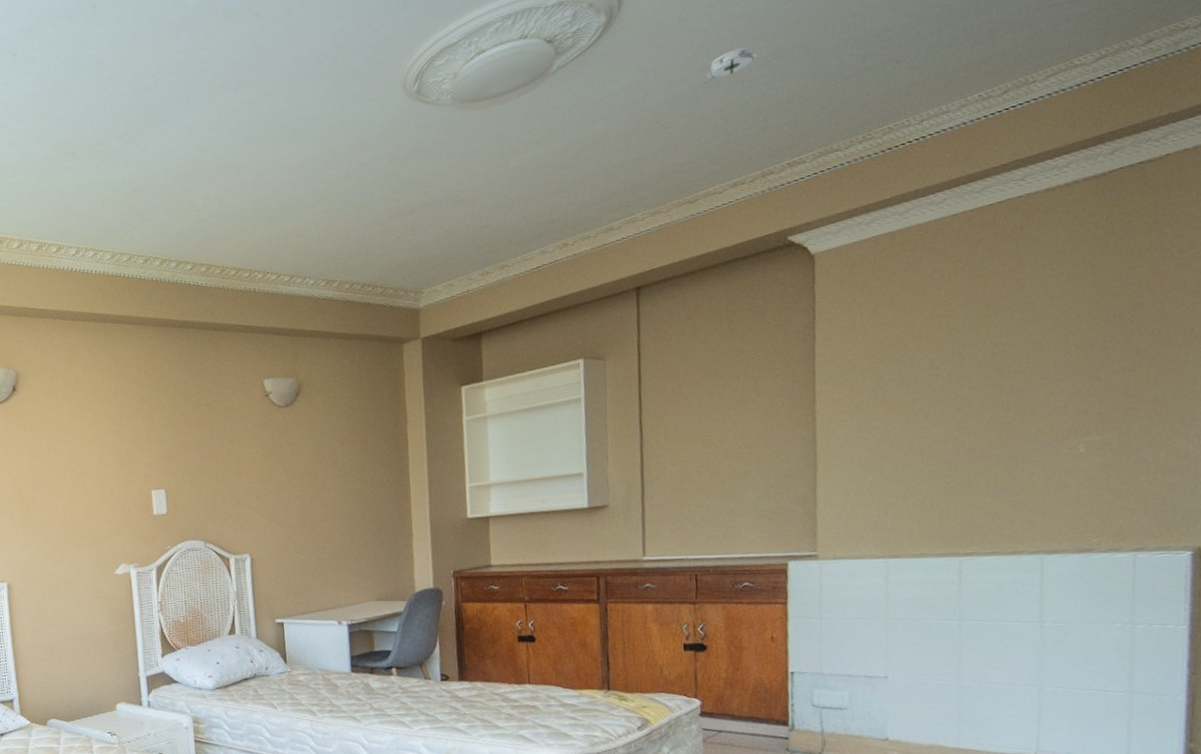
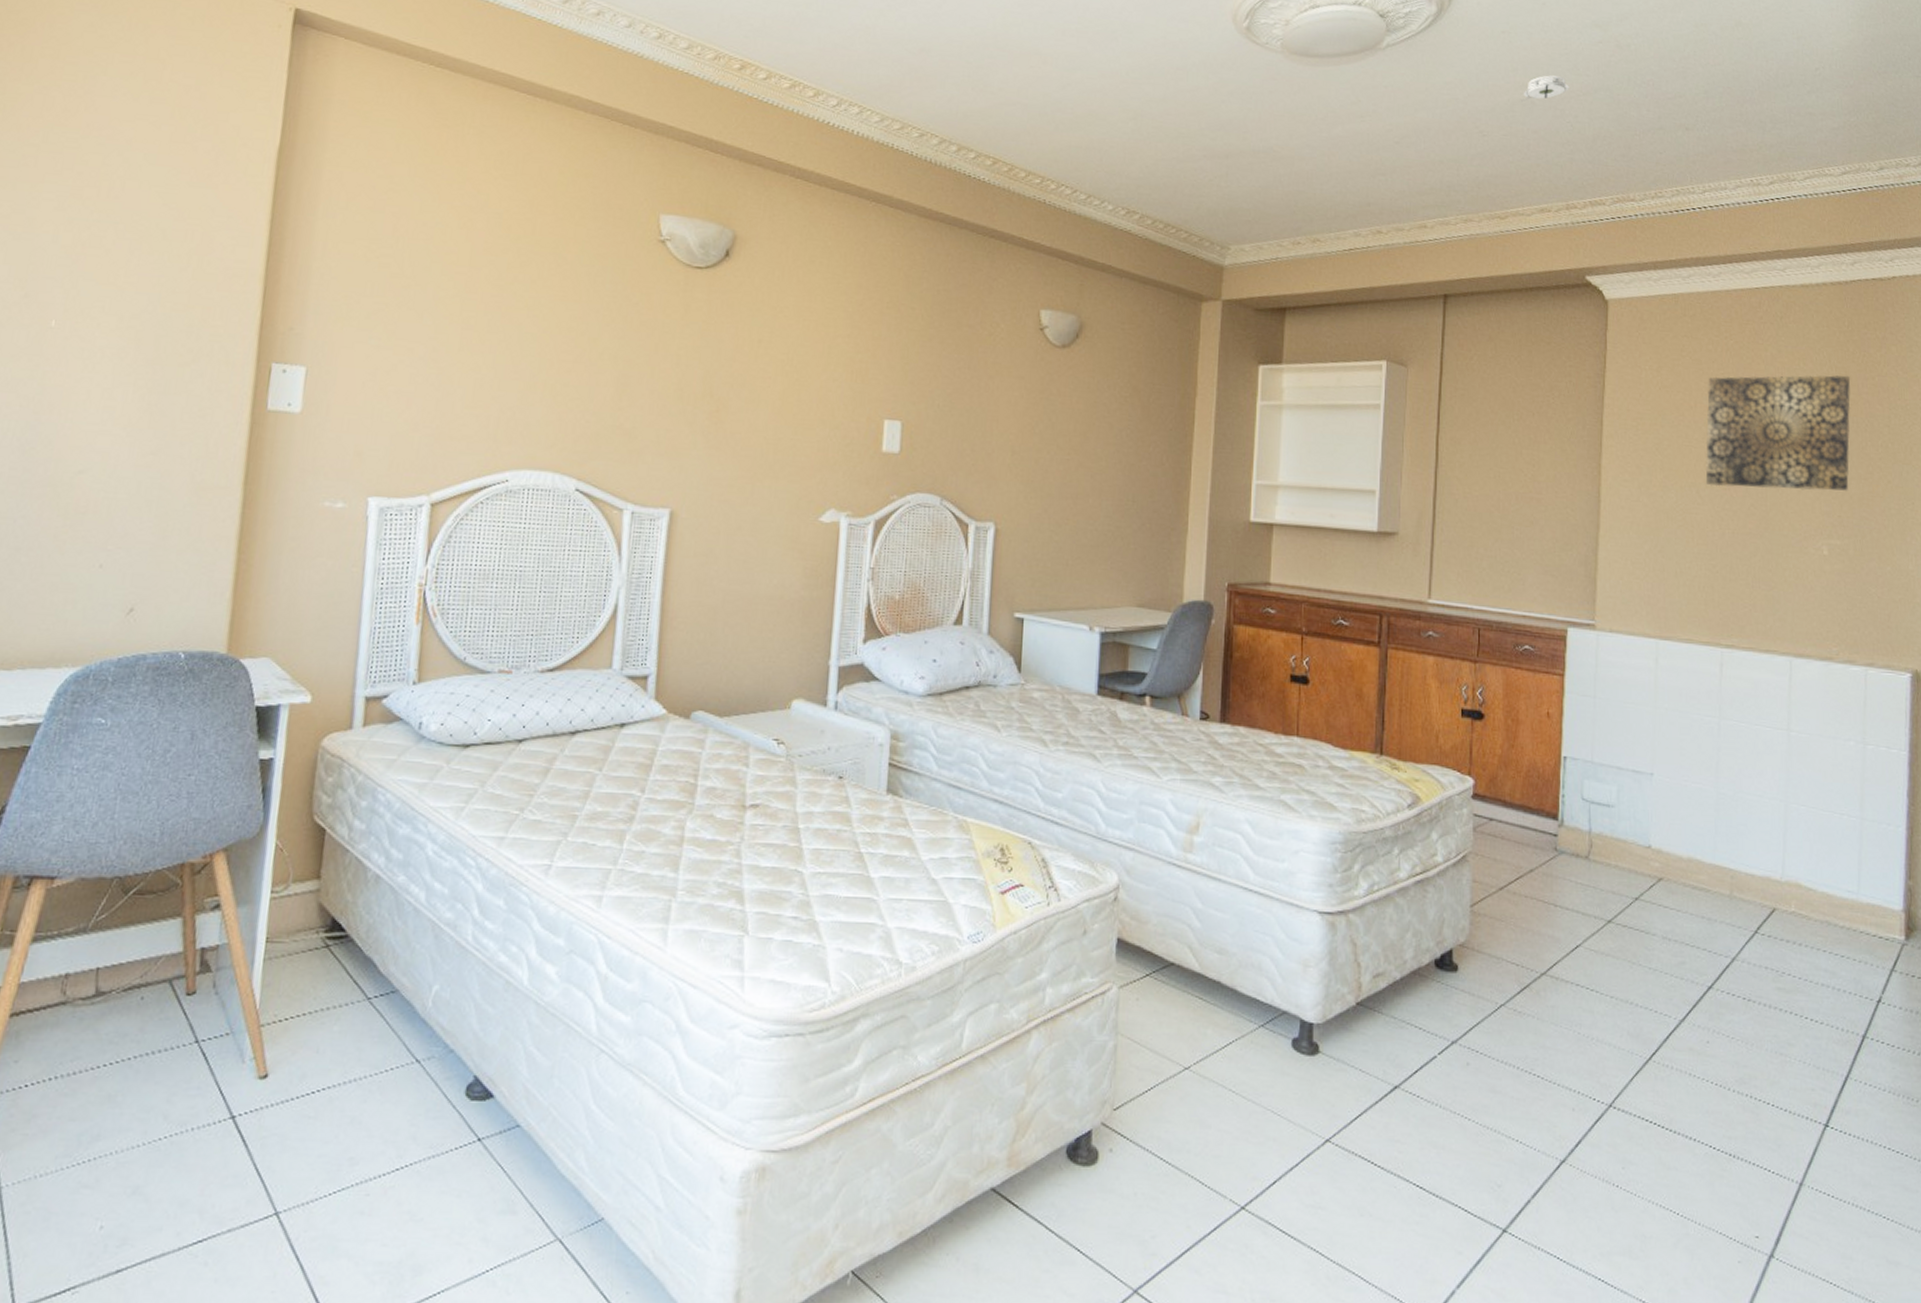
wall art: none [933,269,1112,409] -> present [1705,375,1851,491]

